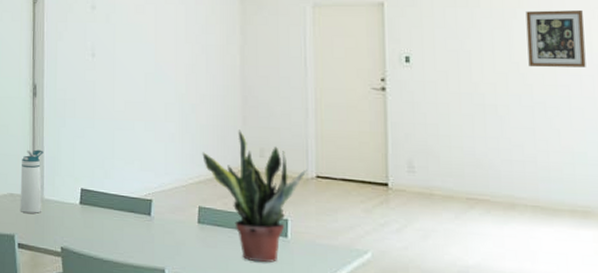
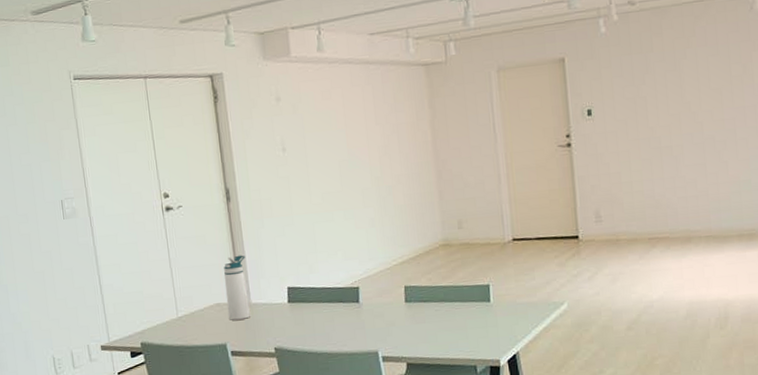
potted plant: present [202,129,307,263] -> none [403,205,504,330]
wall art: present [526,10,586,68] -> none [694,43,749,105]

